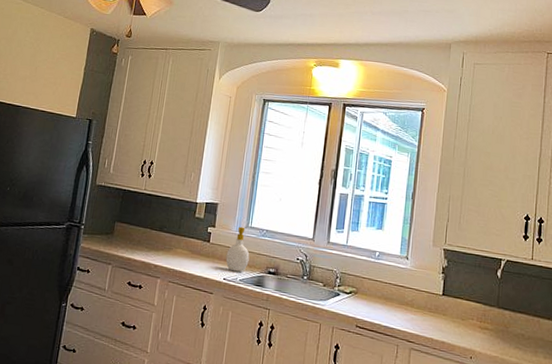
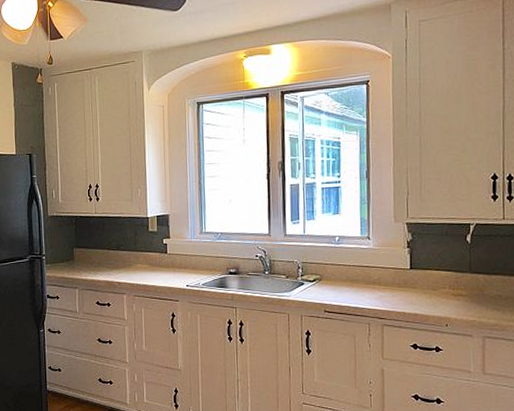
soap bottle: present [225,226,250,272] -> none [185,233,209,277]

